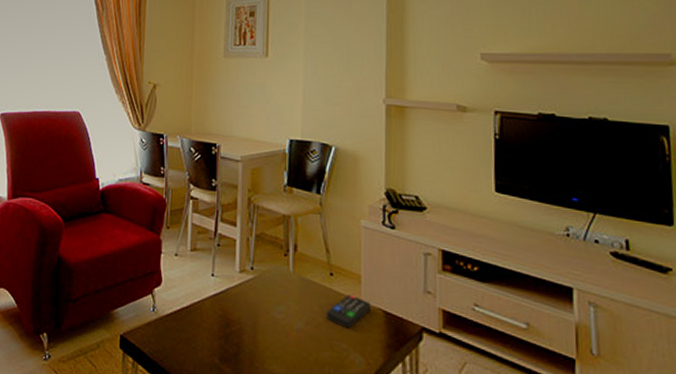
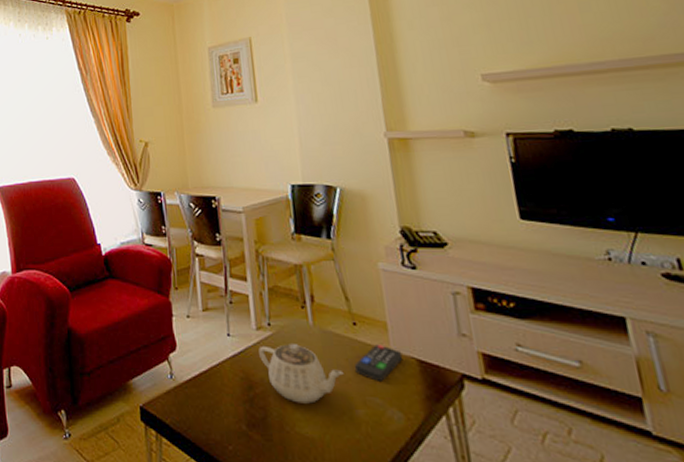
teapot: none [239,287,316,344] -> present [259,343,344,404]

